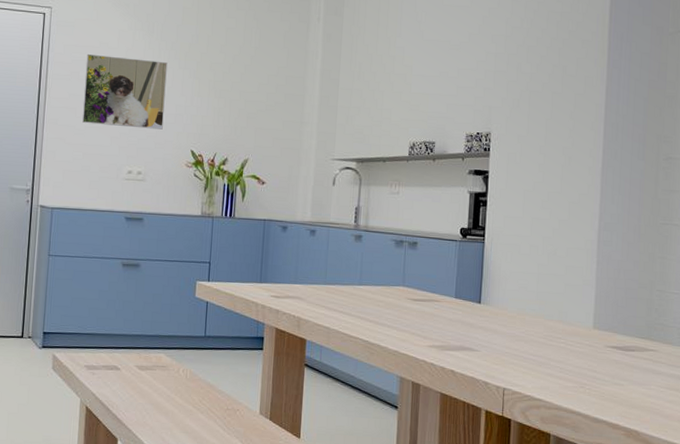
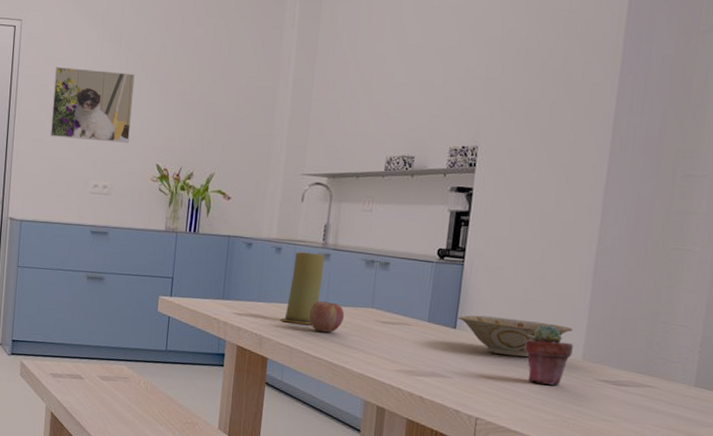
candle: none [317,233,357,305] -> present [280,251,325,325]
apple: none [344,281,378,312] -> present [308,301,345,333]
bowl: none [482,290,583,328] -> present [458,315,573,358]
potted succulent: none [542,296,585,353] -> present [524,324,573,386]

